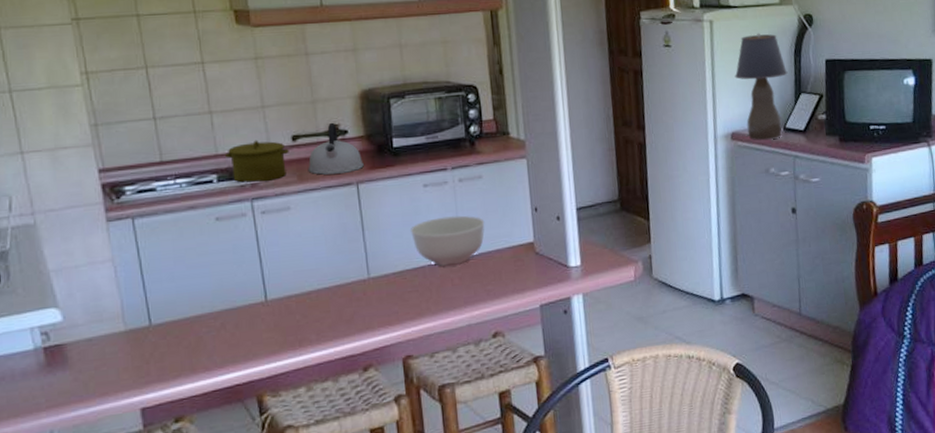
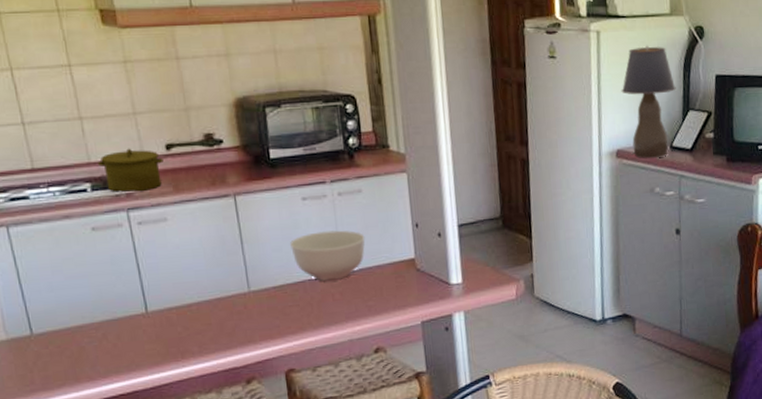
kettle: present [307,122,364,175] -> none [183,131,241,186]

